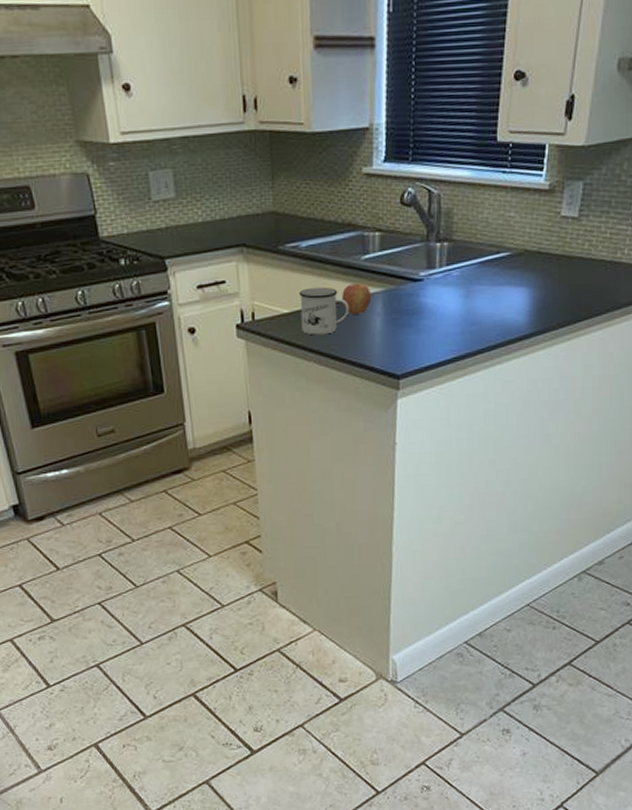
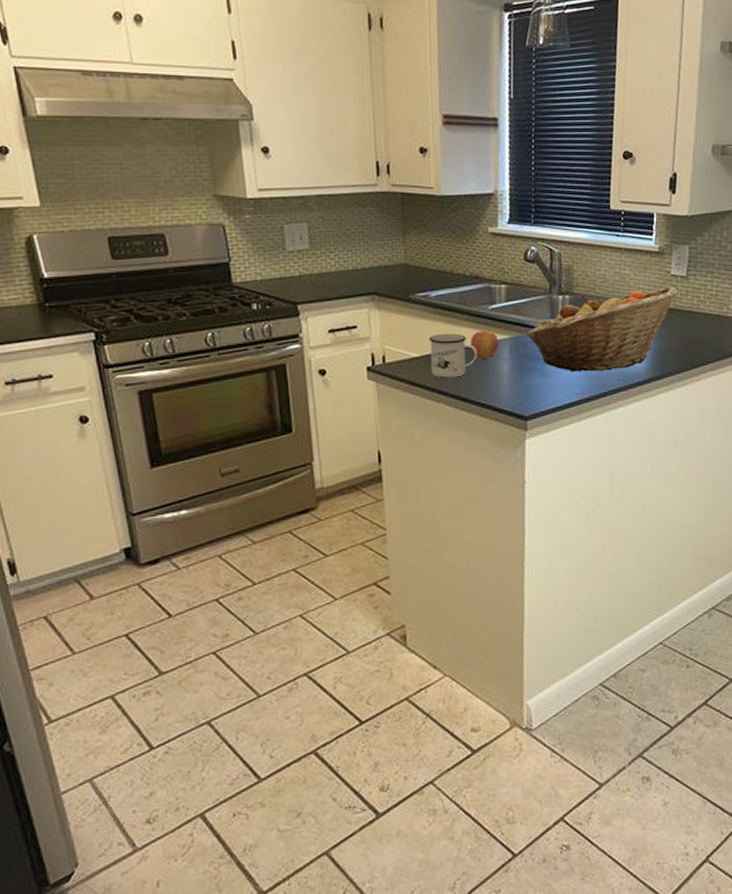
fruit basket: none [401,229,568,327] -> present [526,286,678,372]

